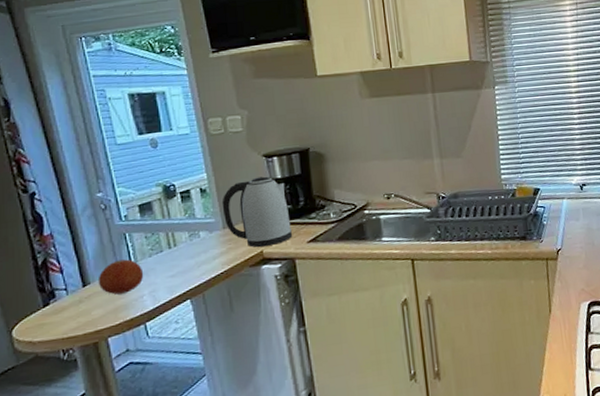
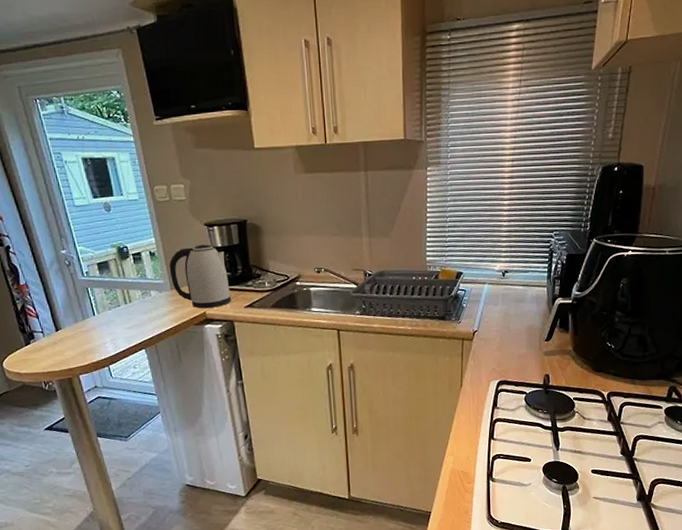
fruit: present [98,259,144,295] -> none [67,310,106,340]

